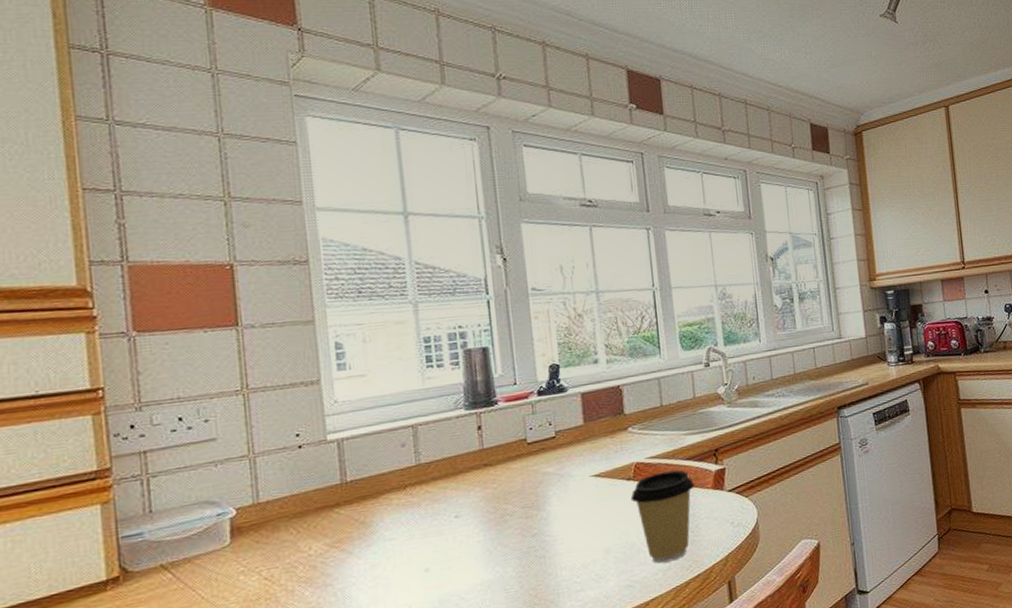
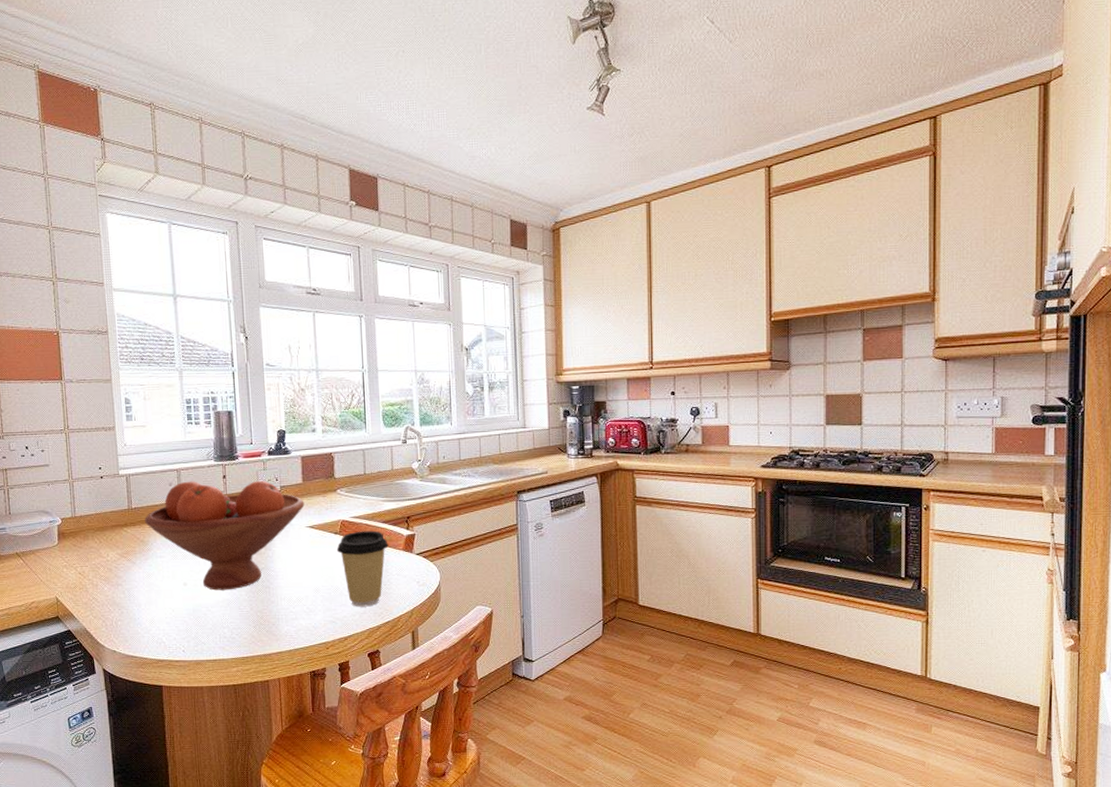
fruit bowl: none [366,426,588,572] -> present [145,480,305,591]

